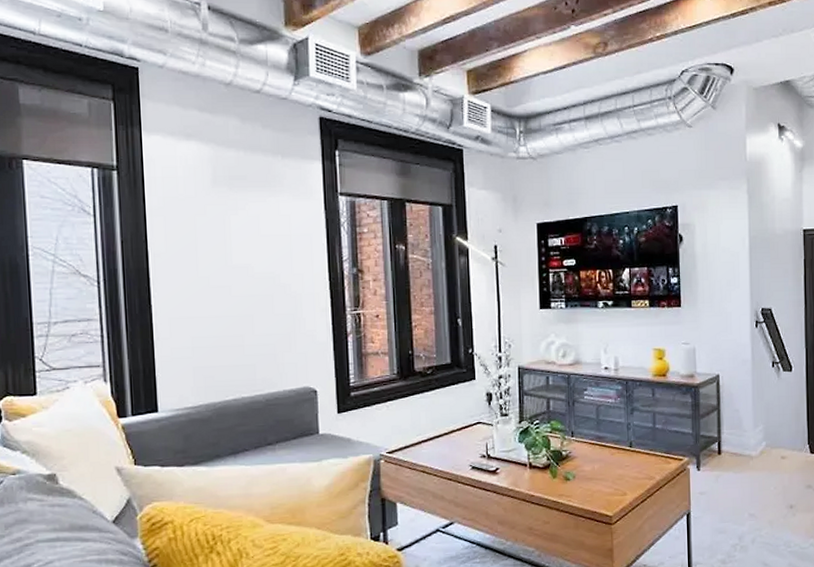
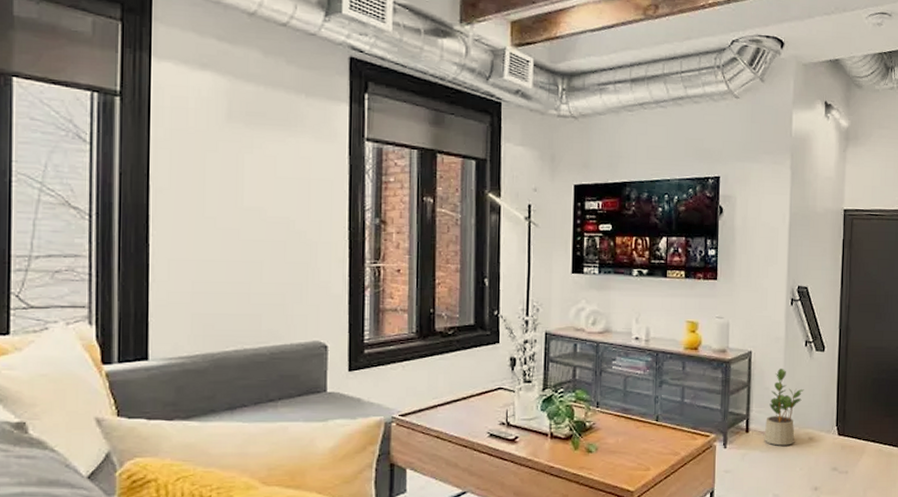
potted plant: none [736,390,774,466] -> present [764,369,804,446]

